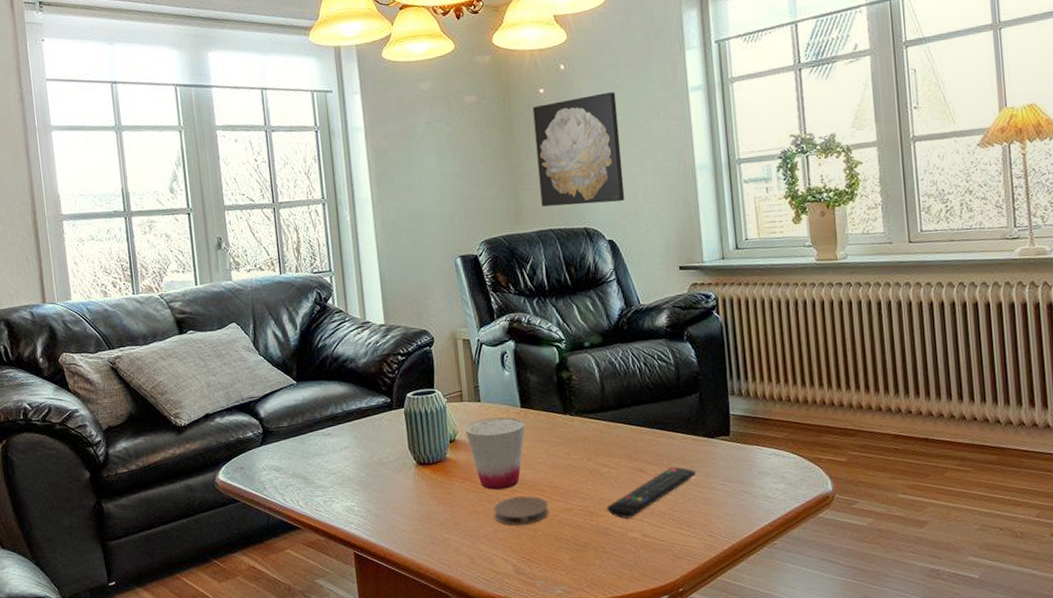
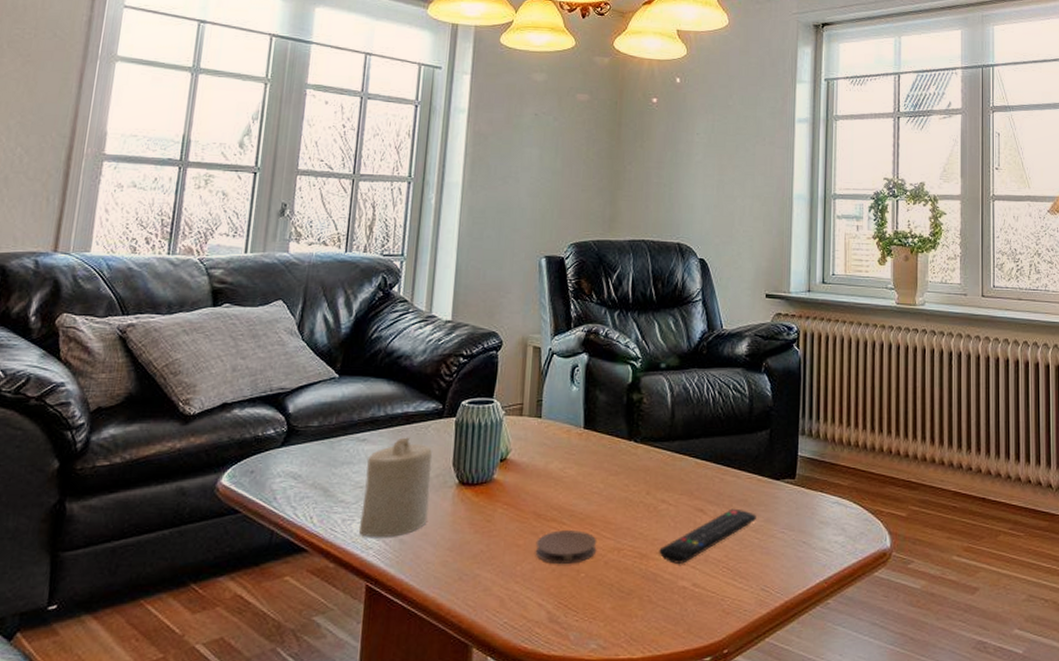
candle: none [335,428,395,514] -> present [359,437,432,538]
cup: present [464,417,525,490] -> none [519,437,585,520]
wall art: present [532,92,625,207] -> none [638,111,726,221]

